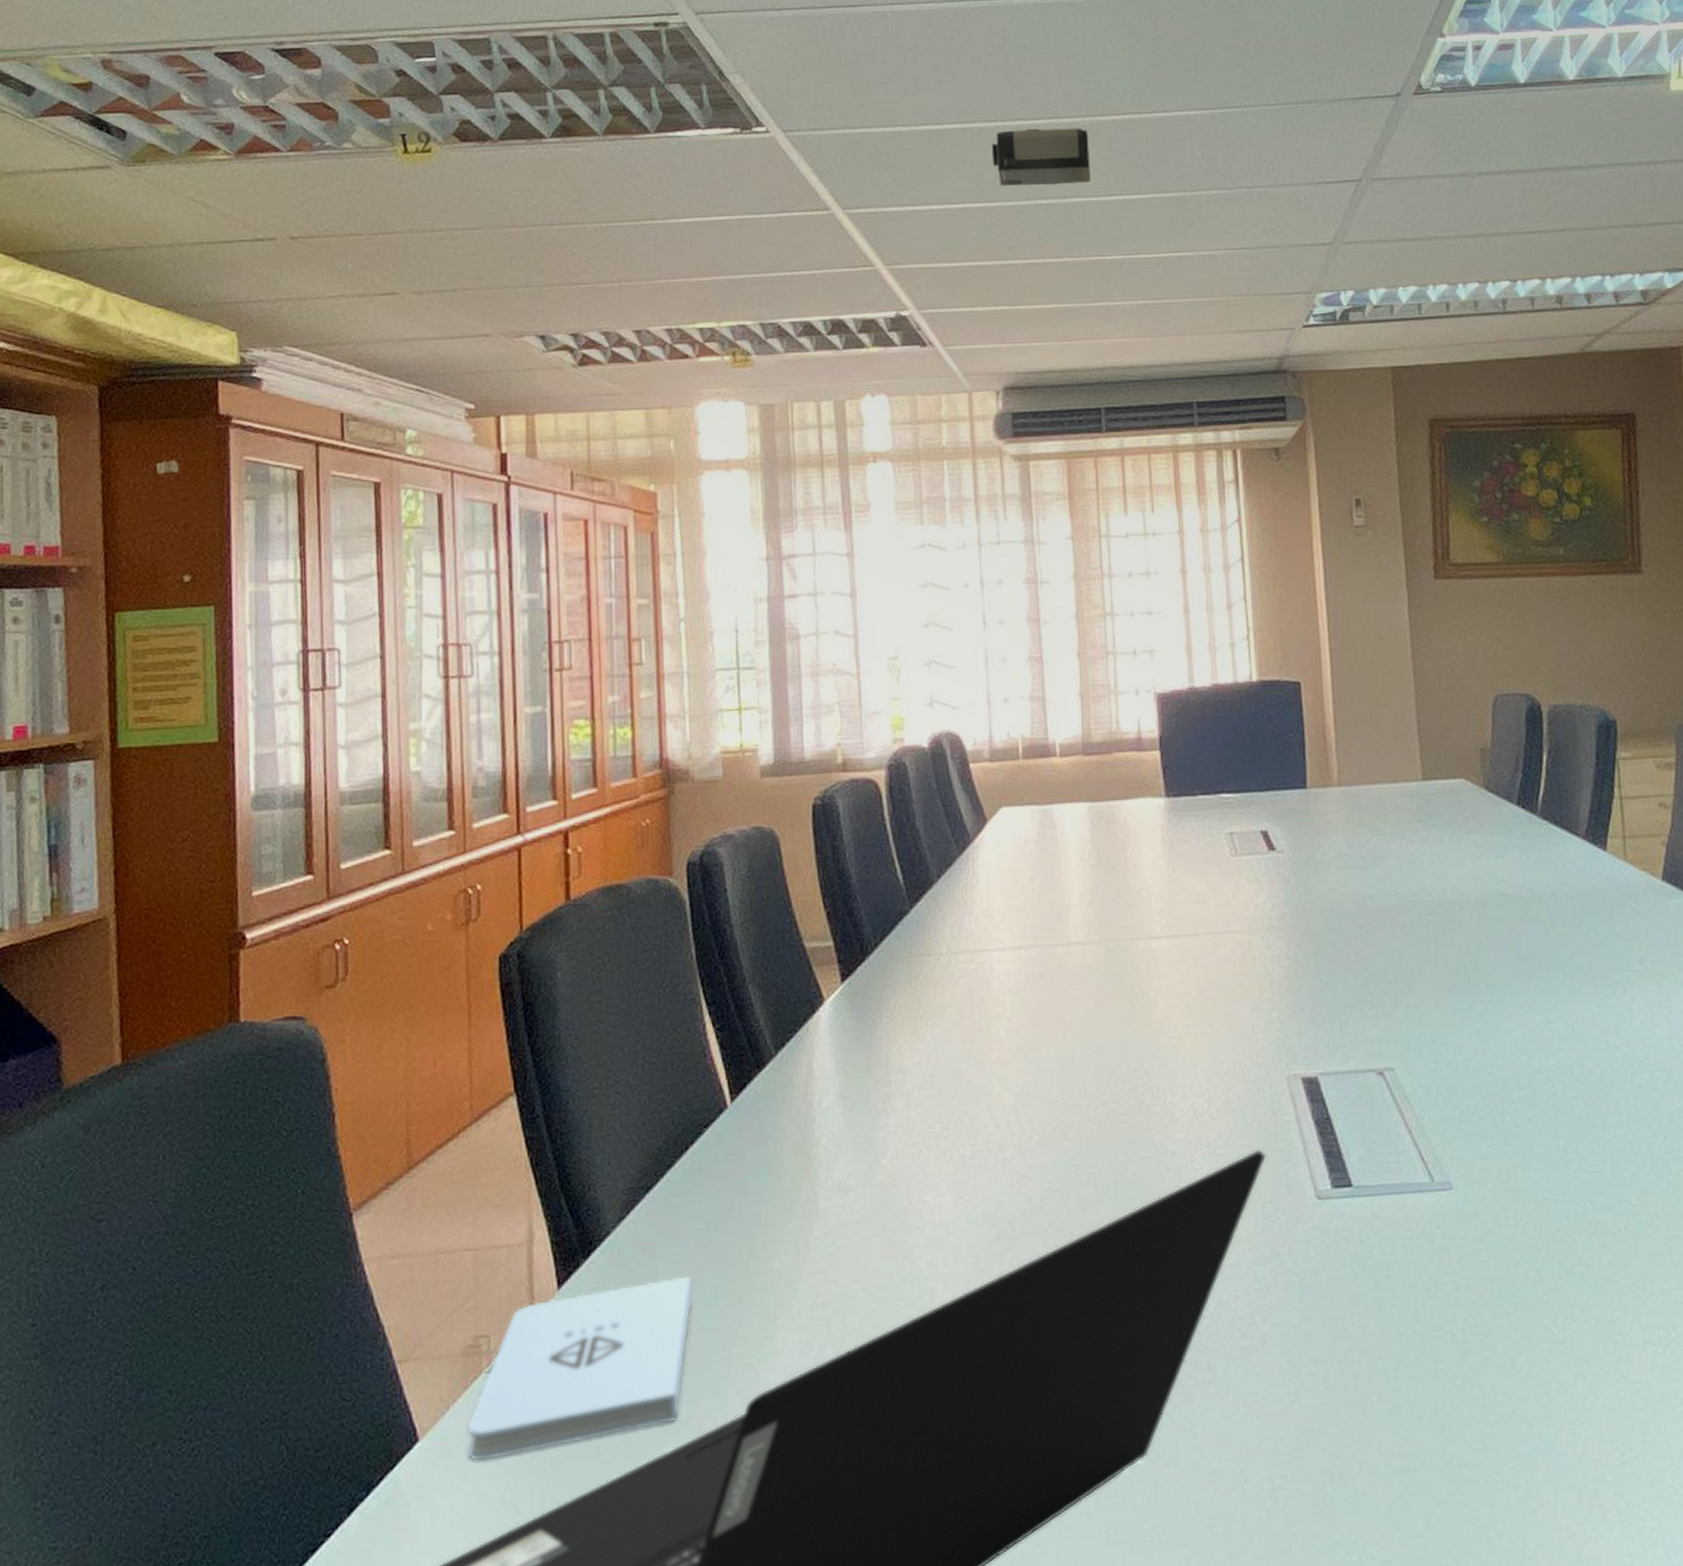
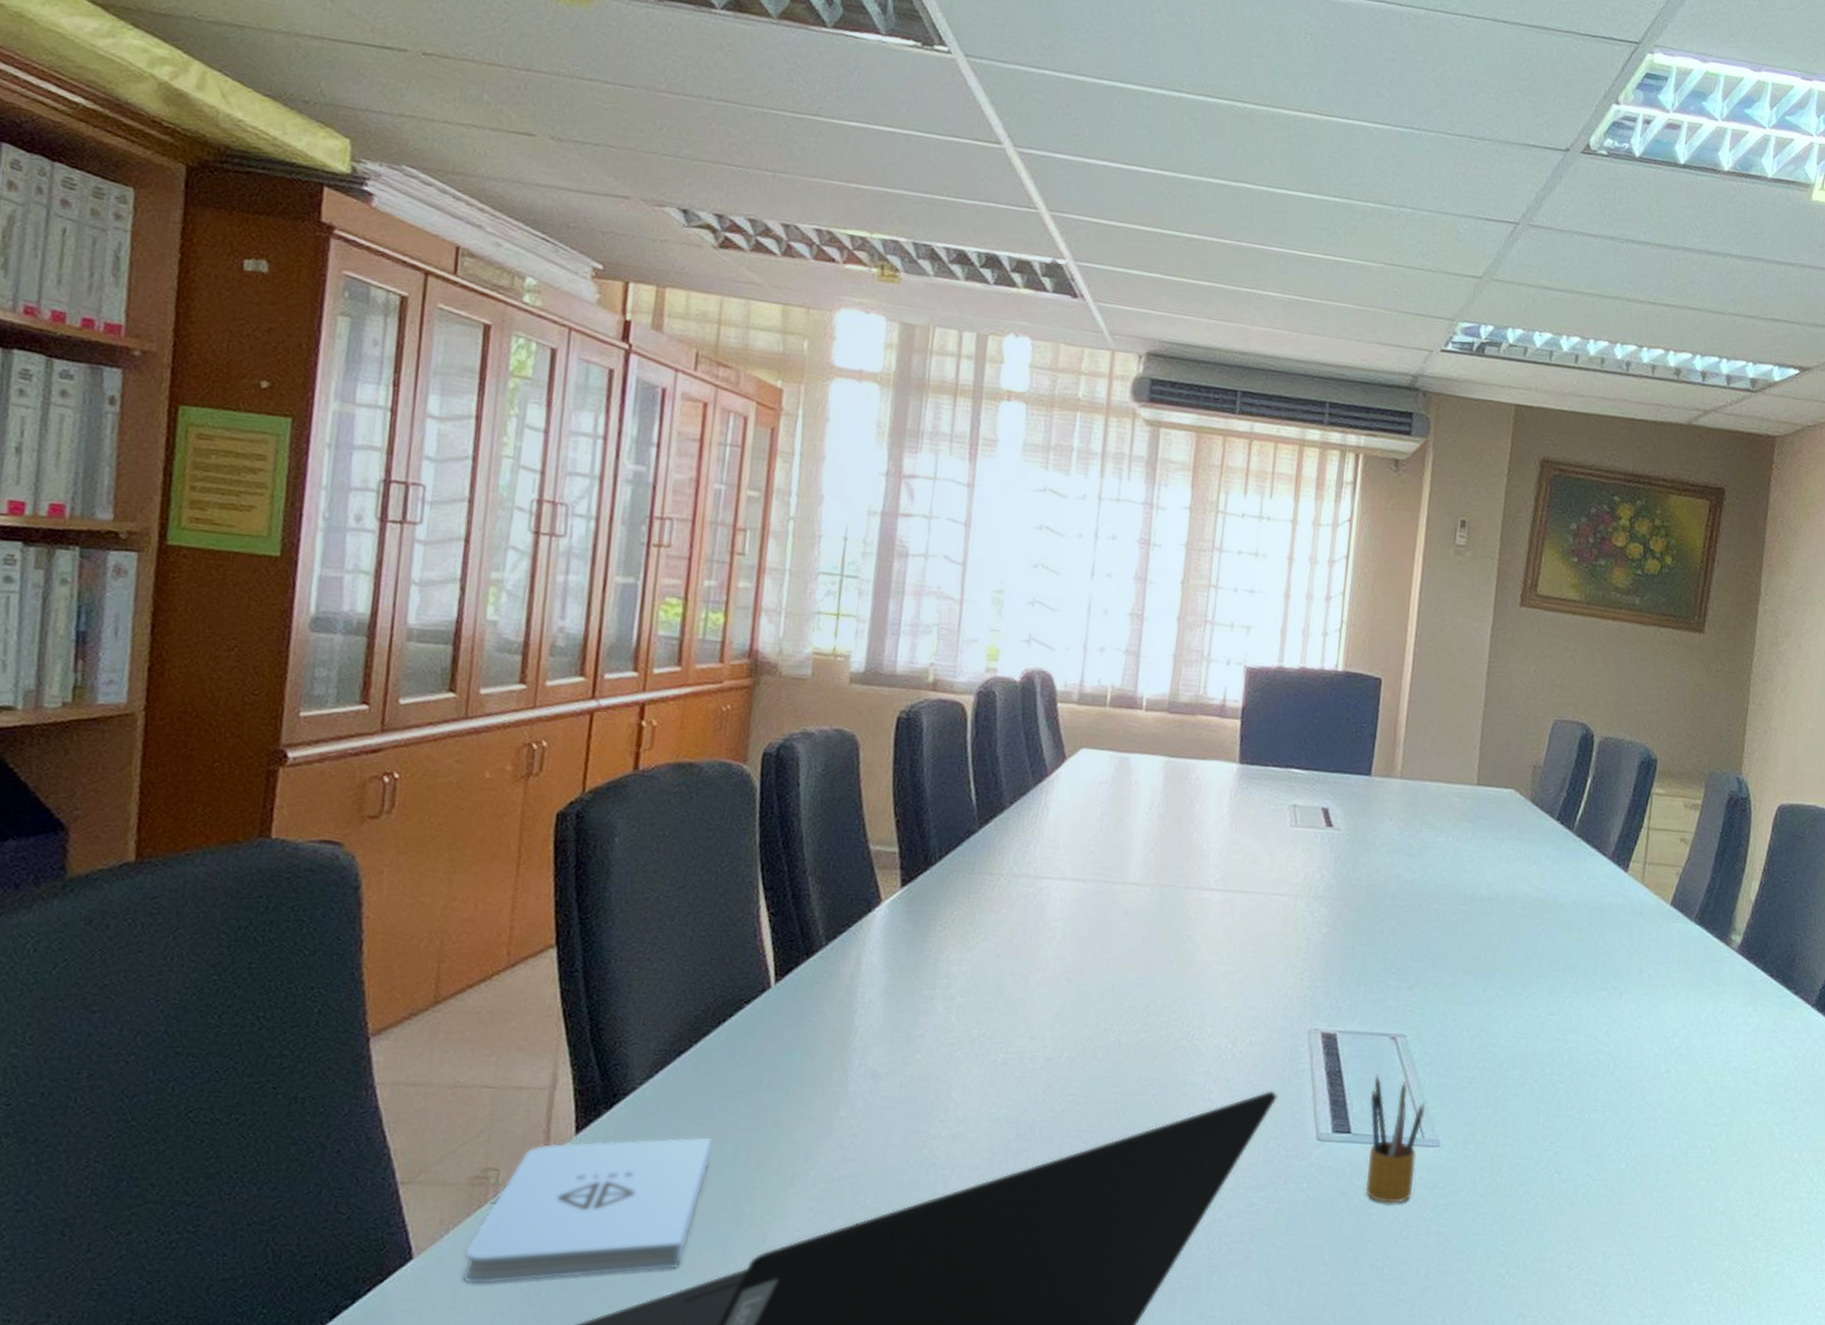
projector: present [991,128,1091,186] -> none [1171,103,1269,172]
pencil box: none [1366,1116,1431,1262] -> present [1365,1074,1426,1204]

